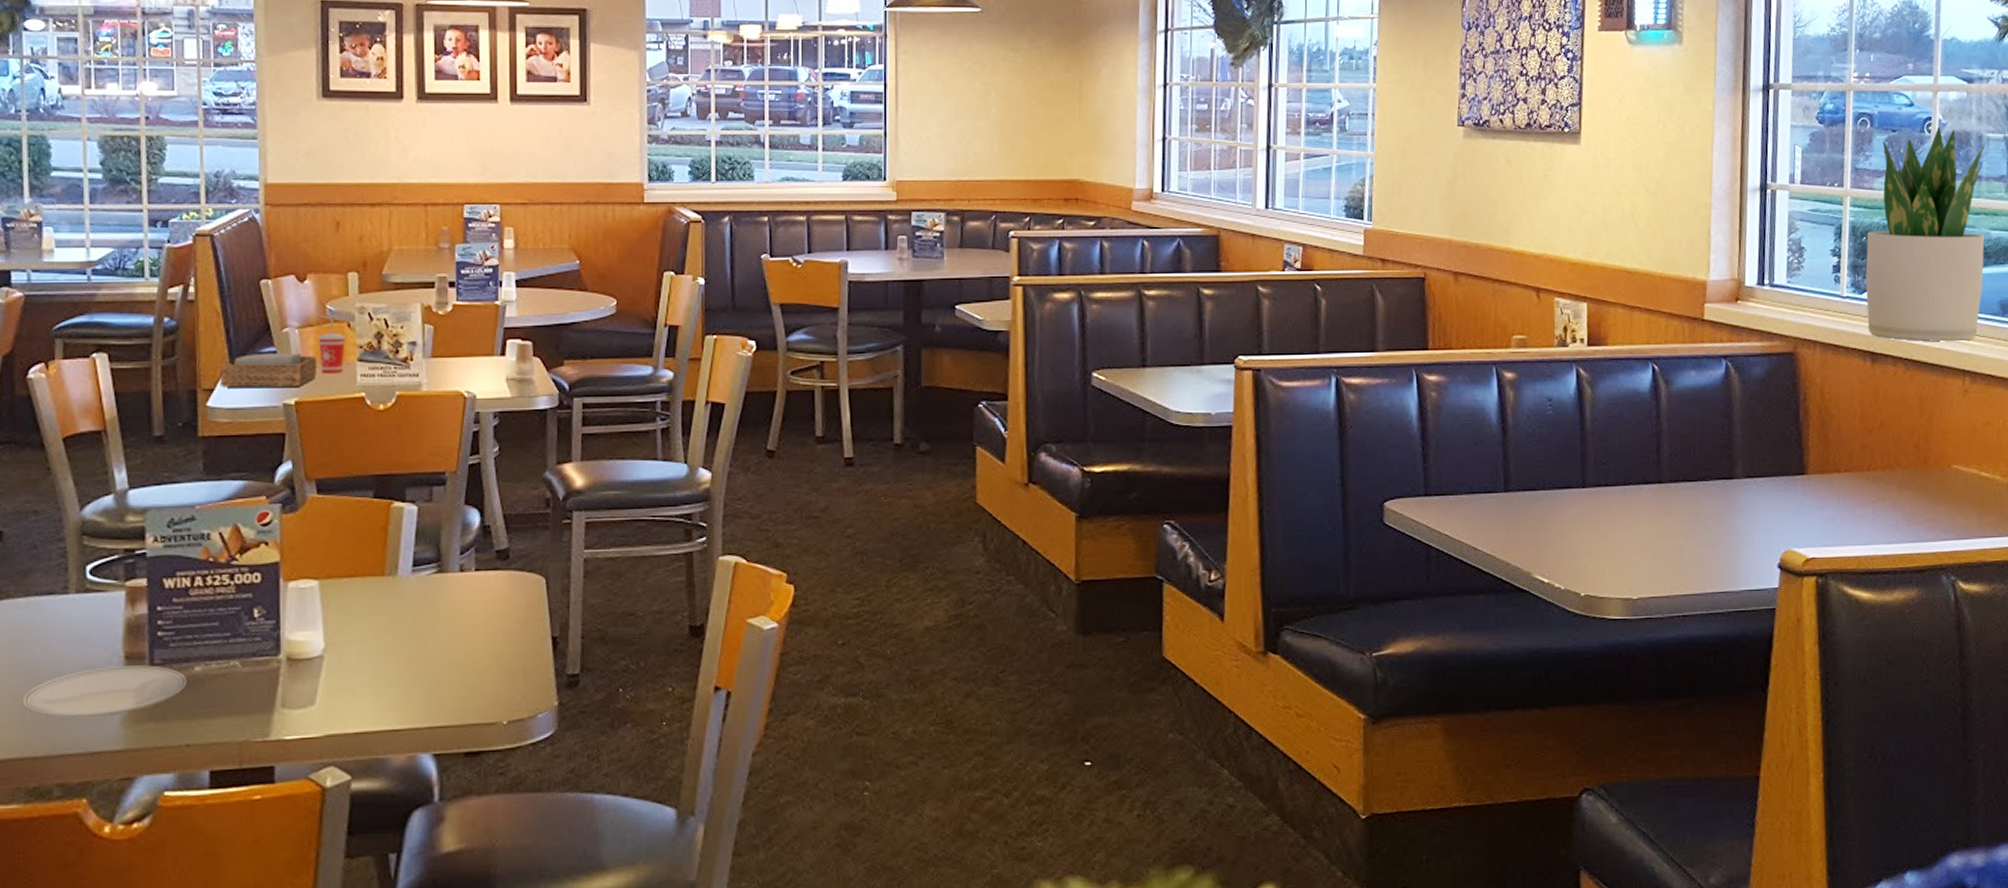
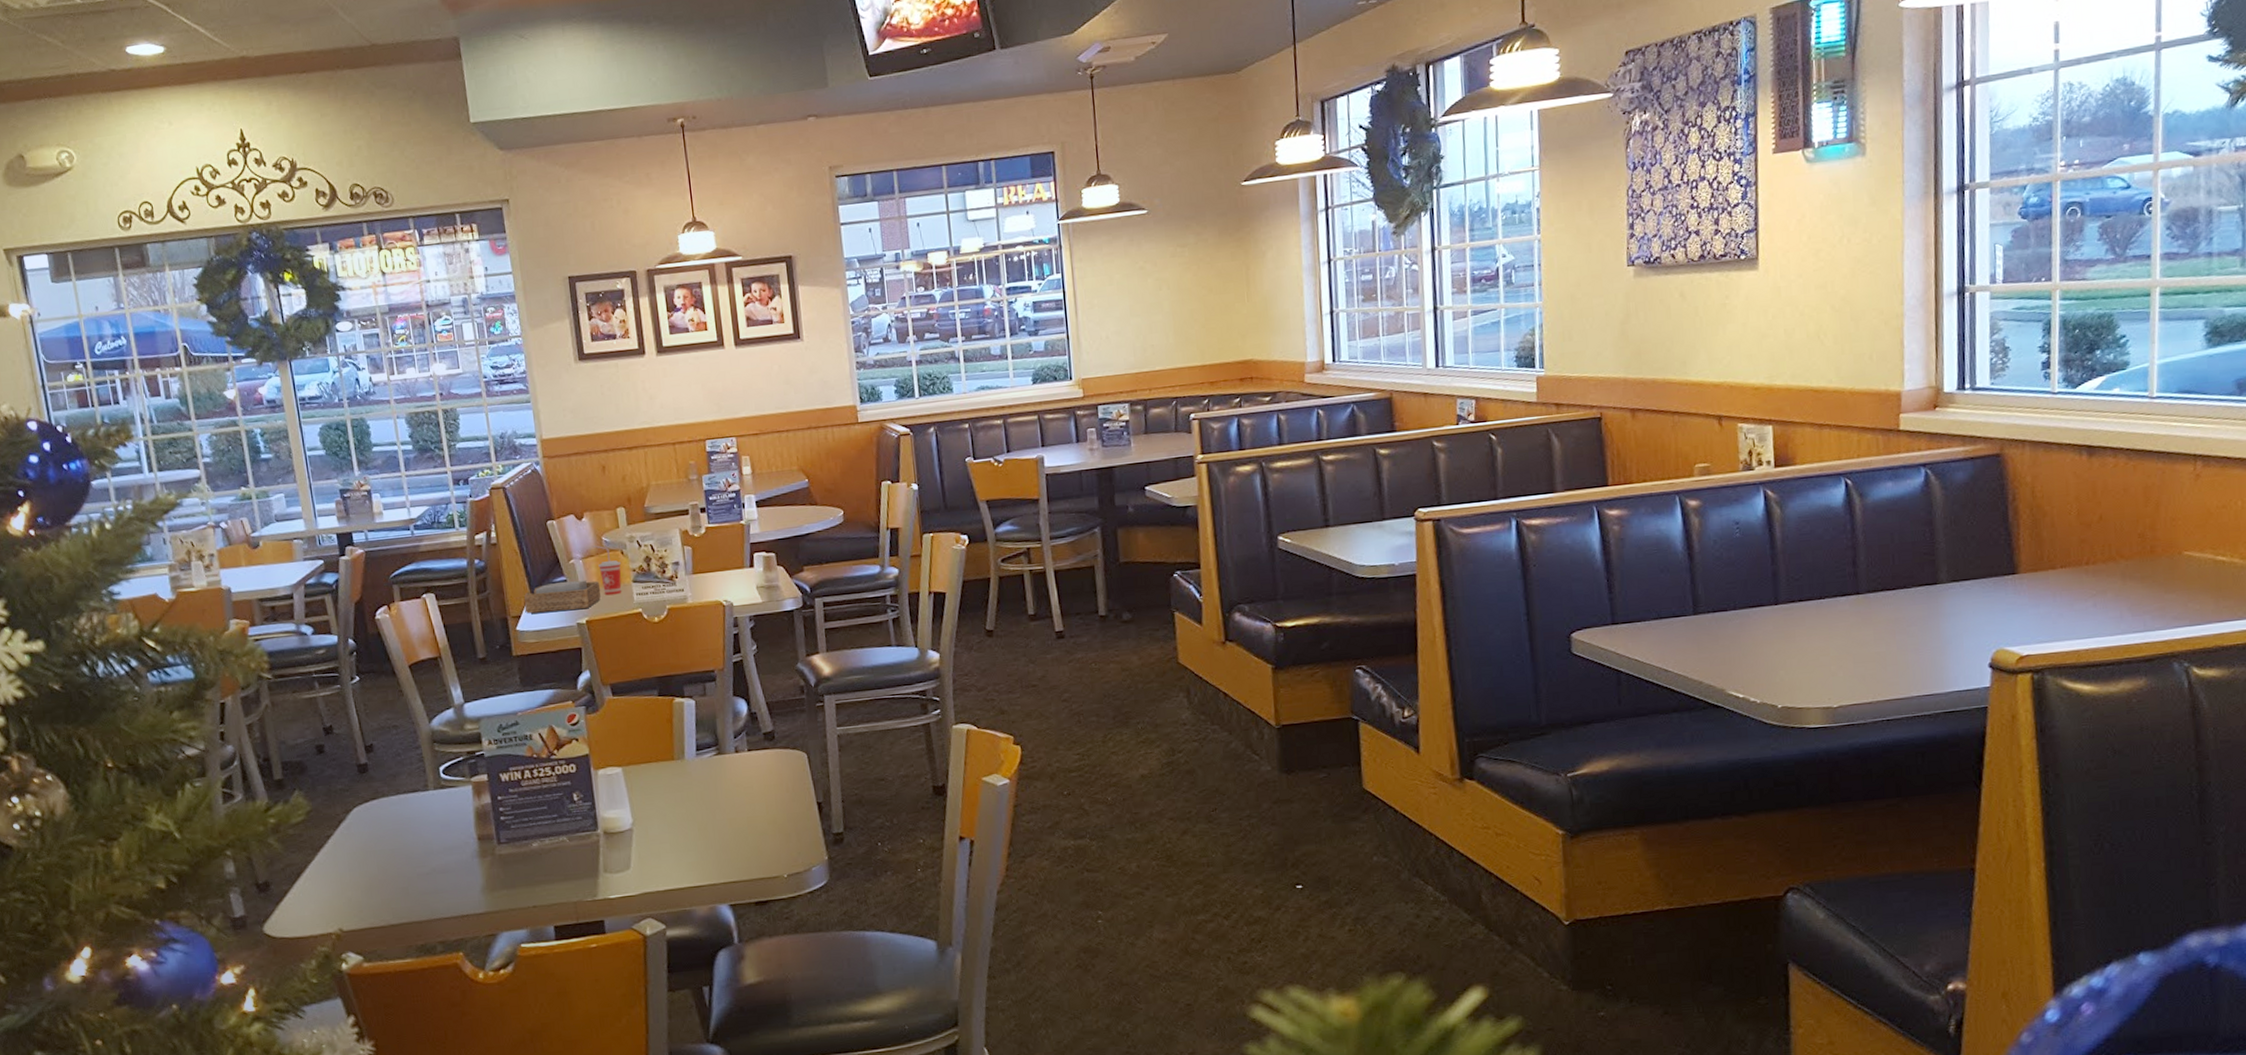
plate: present [23,665,188,719] -> none [404,844,529,890]
planter: present [1865,127,1986,342] -> none [2079,207,2217,431]

